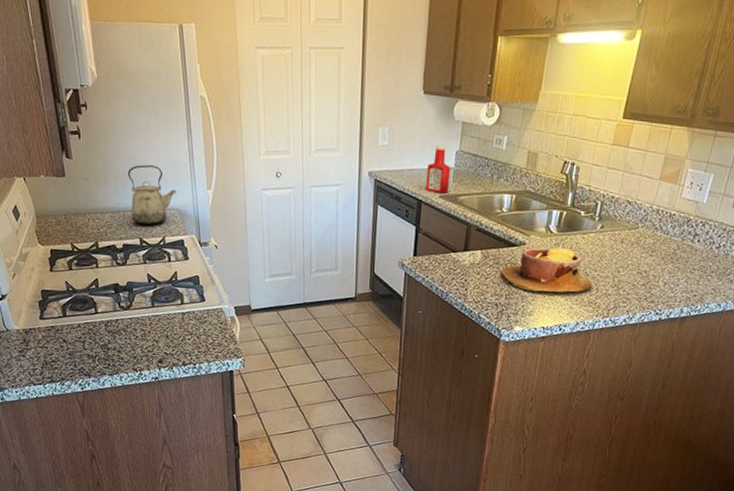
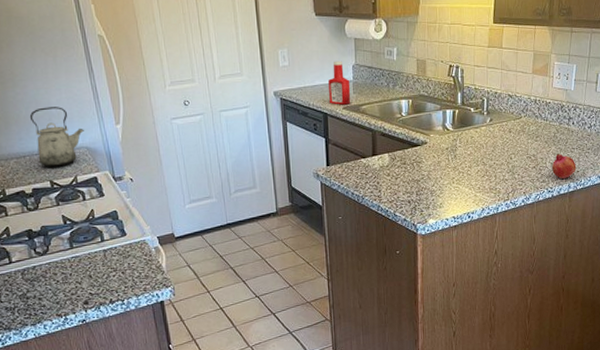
bowl: present [500,247,592,292] -> none [408,142,491,186]
fruit: none [664,273,695,302] -> present [551,153,577,179]

